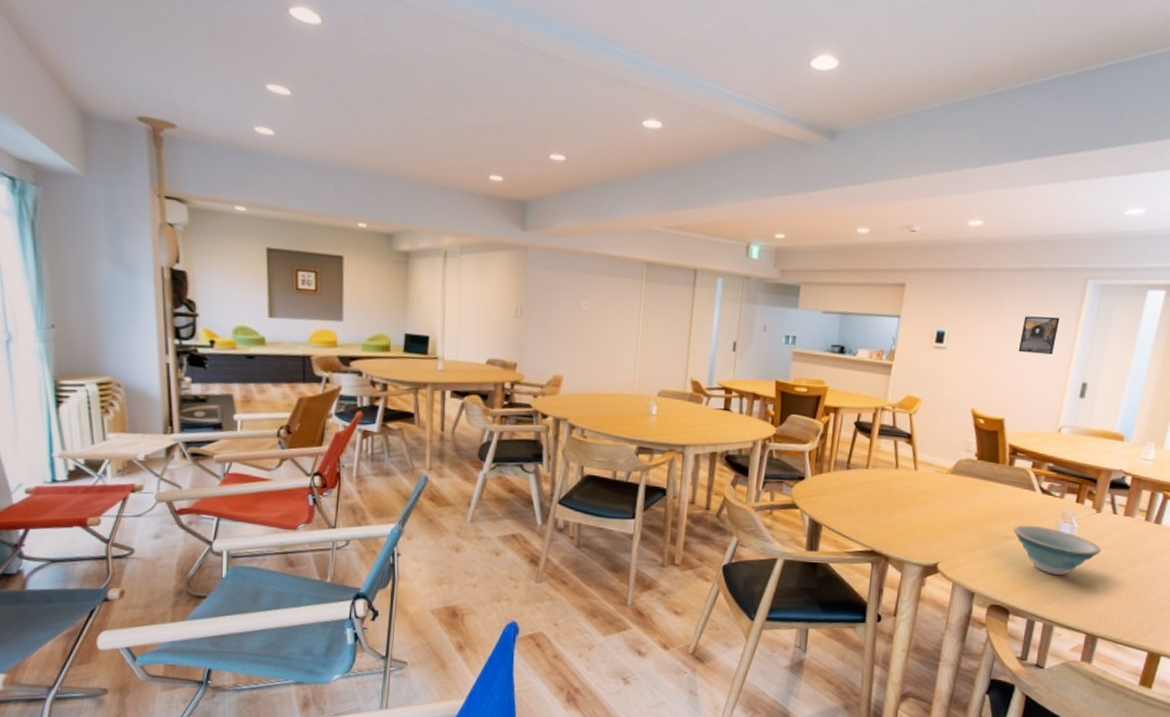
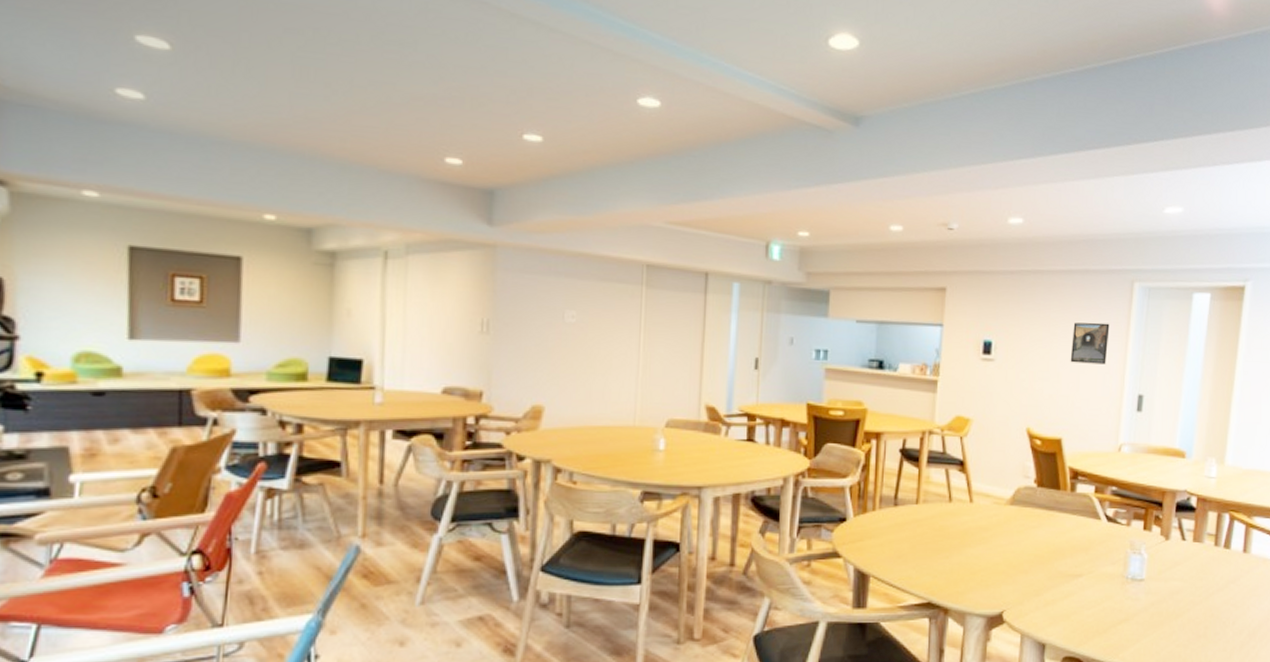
bowl: present [1013,525,1102,575] -> none [1081,559,1174,615]

